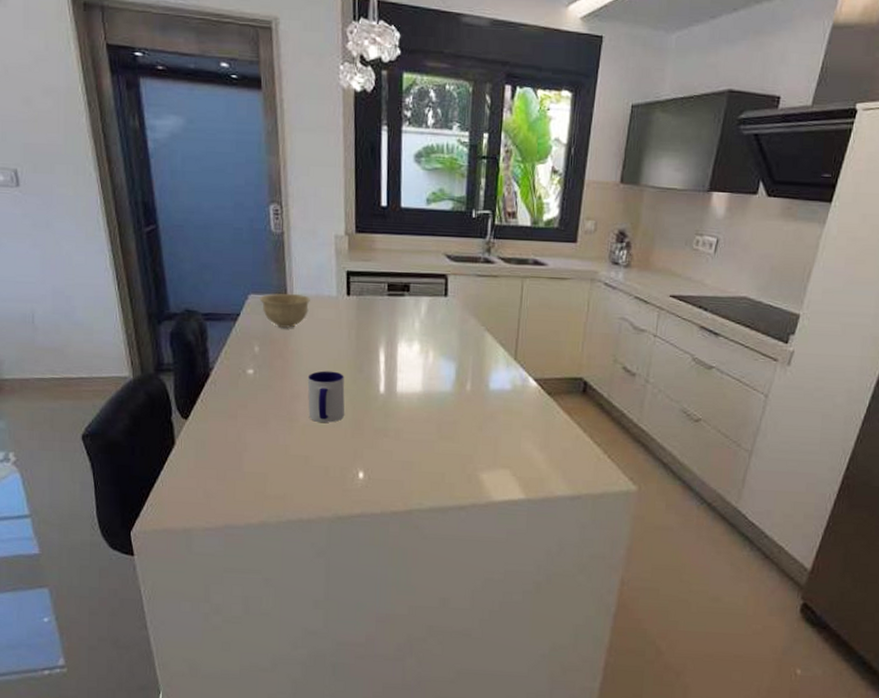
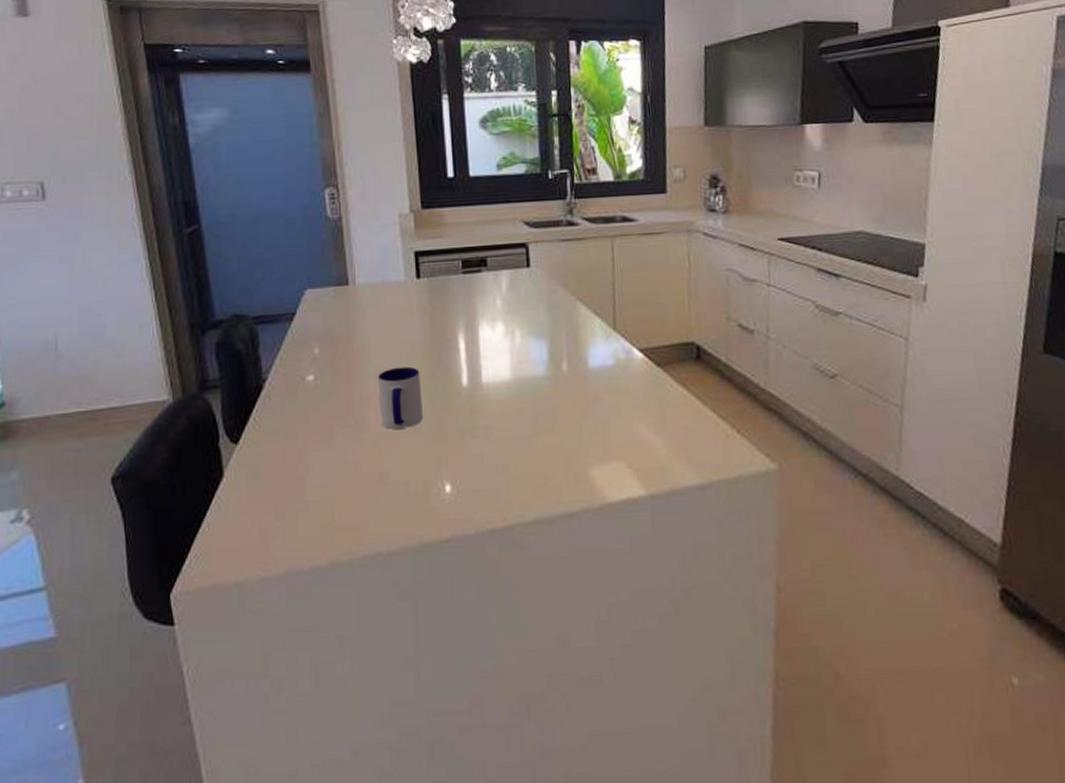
bowl: present [258,293,310,328] -> none [316,283,375,323]

